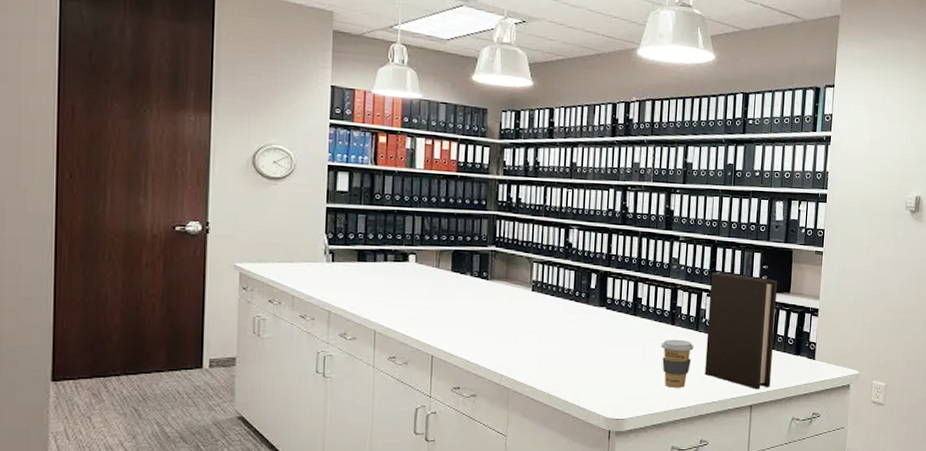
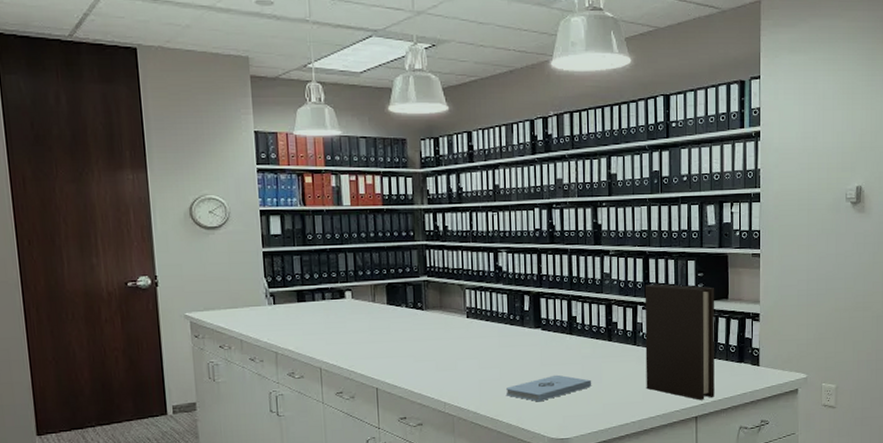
notepad: none [564,354,652,381] -> present [505,374,592,402]
coffee cup: present [661,339,694,388] -> none [599,355,633,404]

